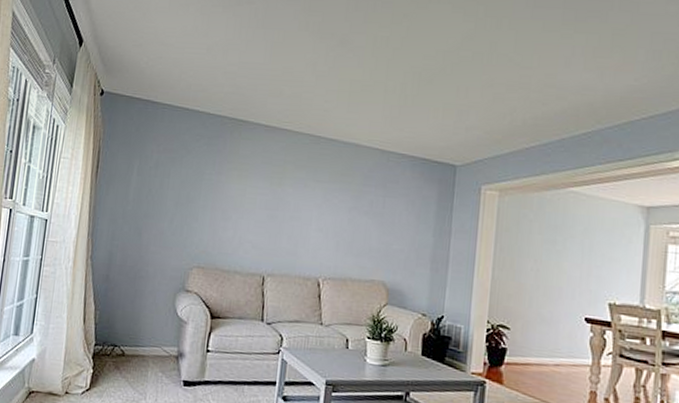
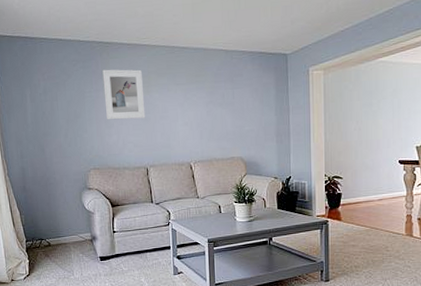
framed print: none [225,150,277,215] -> present [102,69,146,120]

